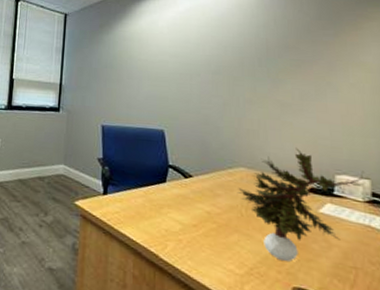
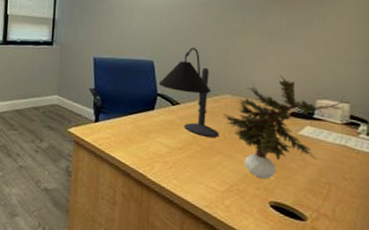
desk lamp: none [169,117,235,214] -> present [158,48,219,138]

